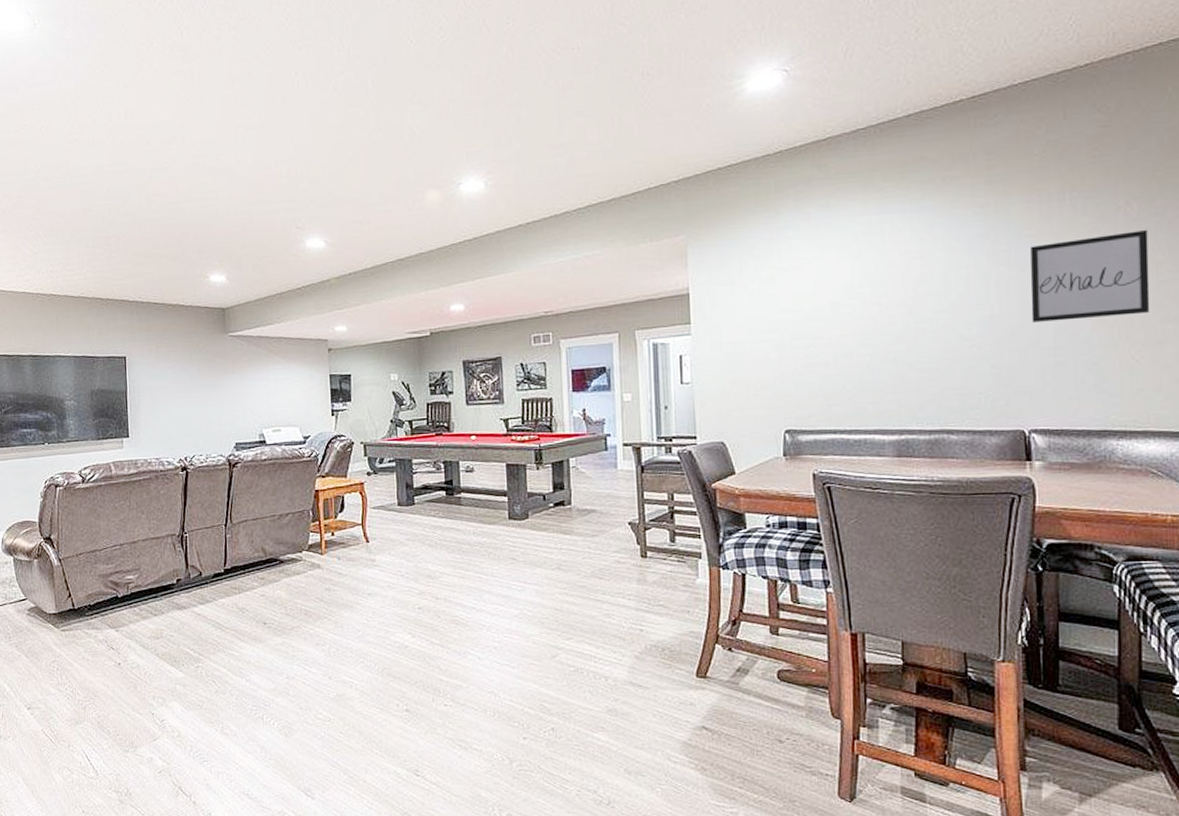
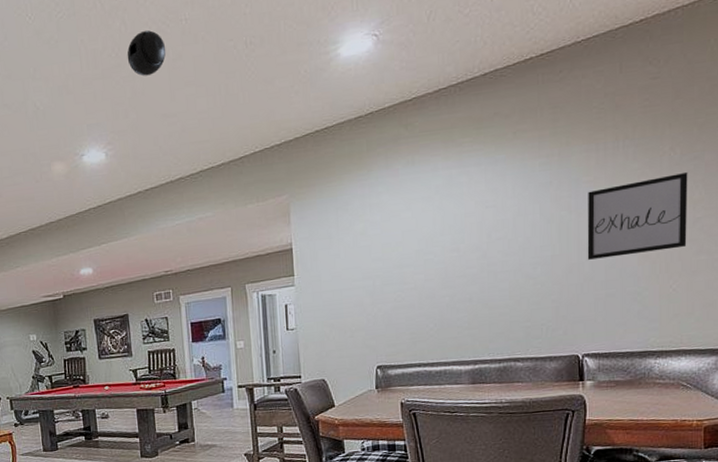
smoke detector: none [513,58,556,104] -> present [127,30,166,76]

